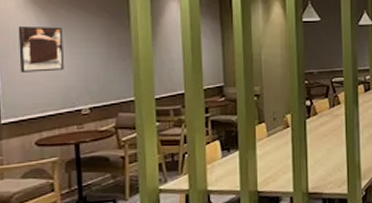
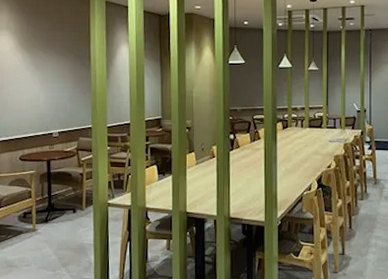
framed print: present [18,27,65,72] -> none [10,65,42,102]

